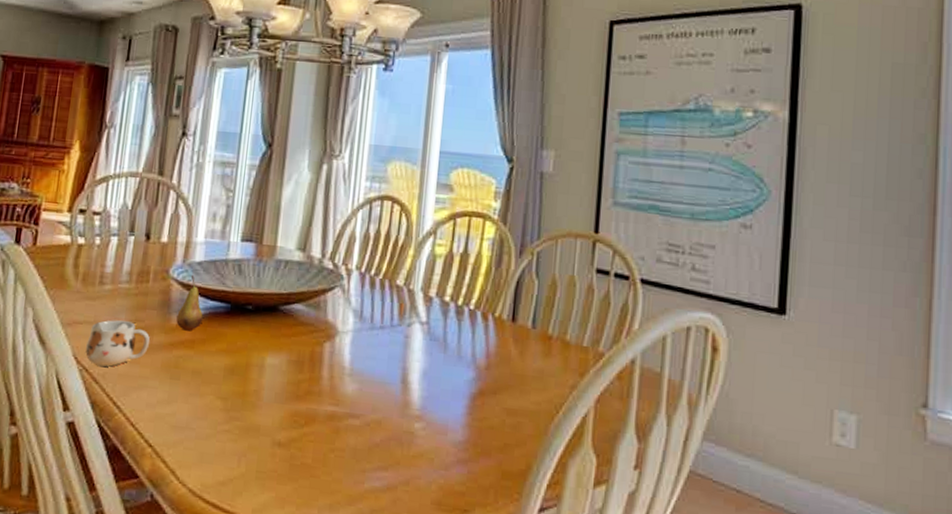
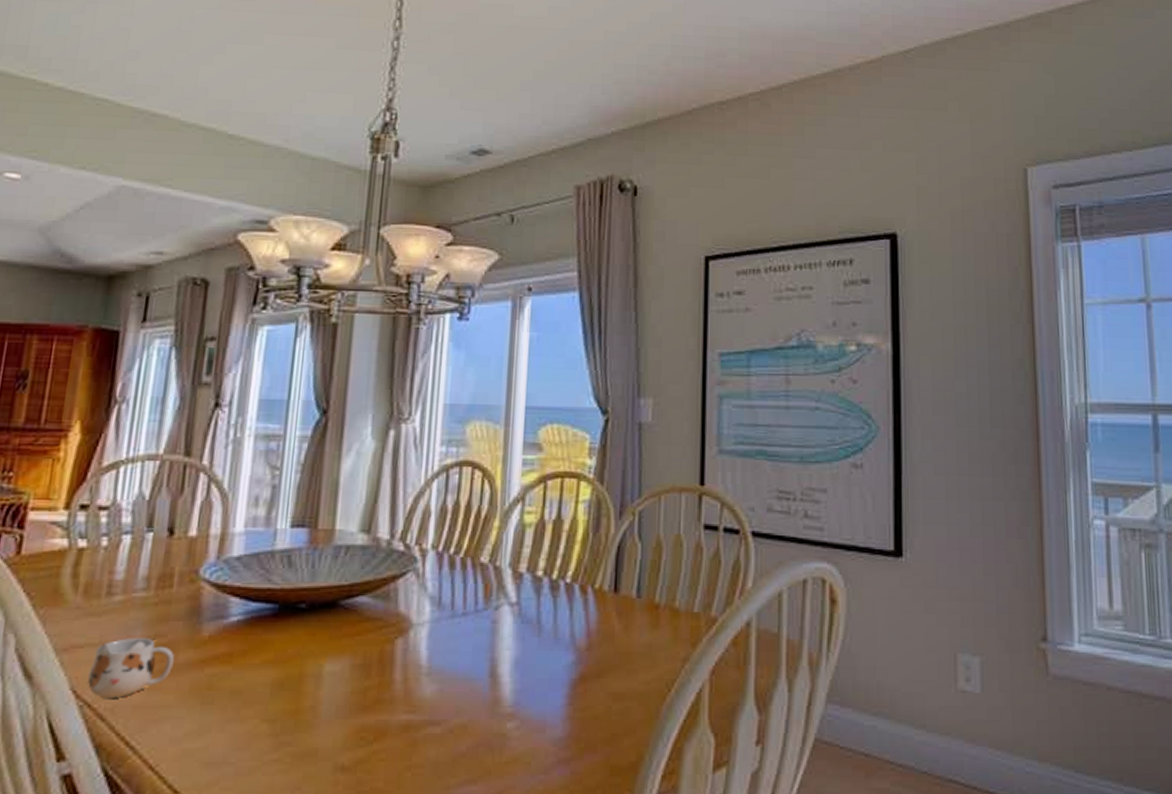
fruit: present [176,274,203,331] -> none [209,573,244,642]

